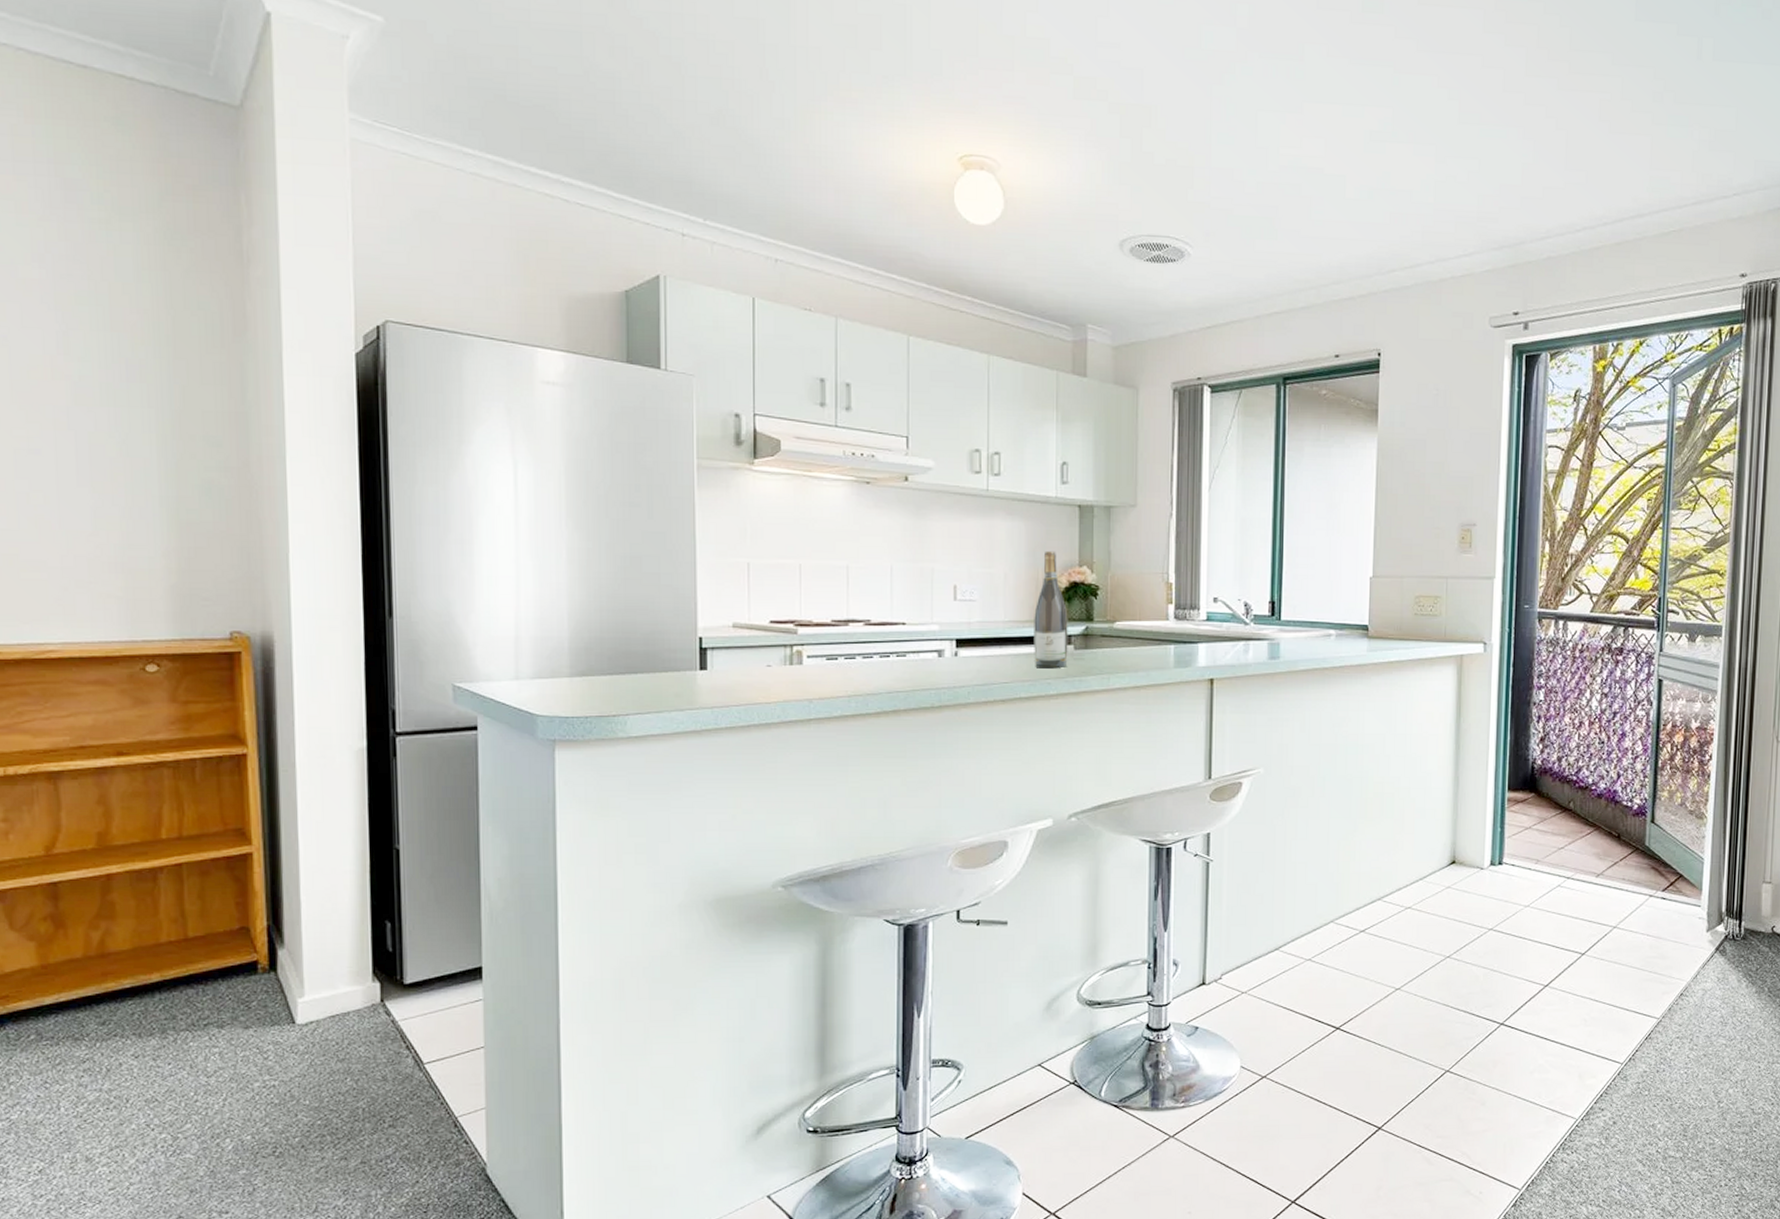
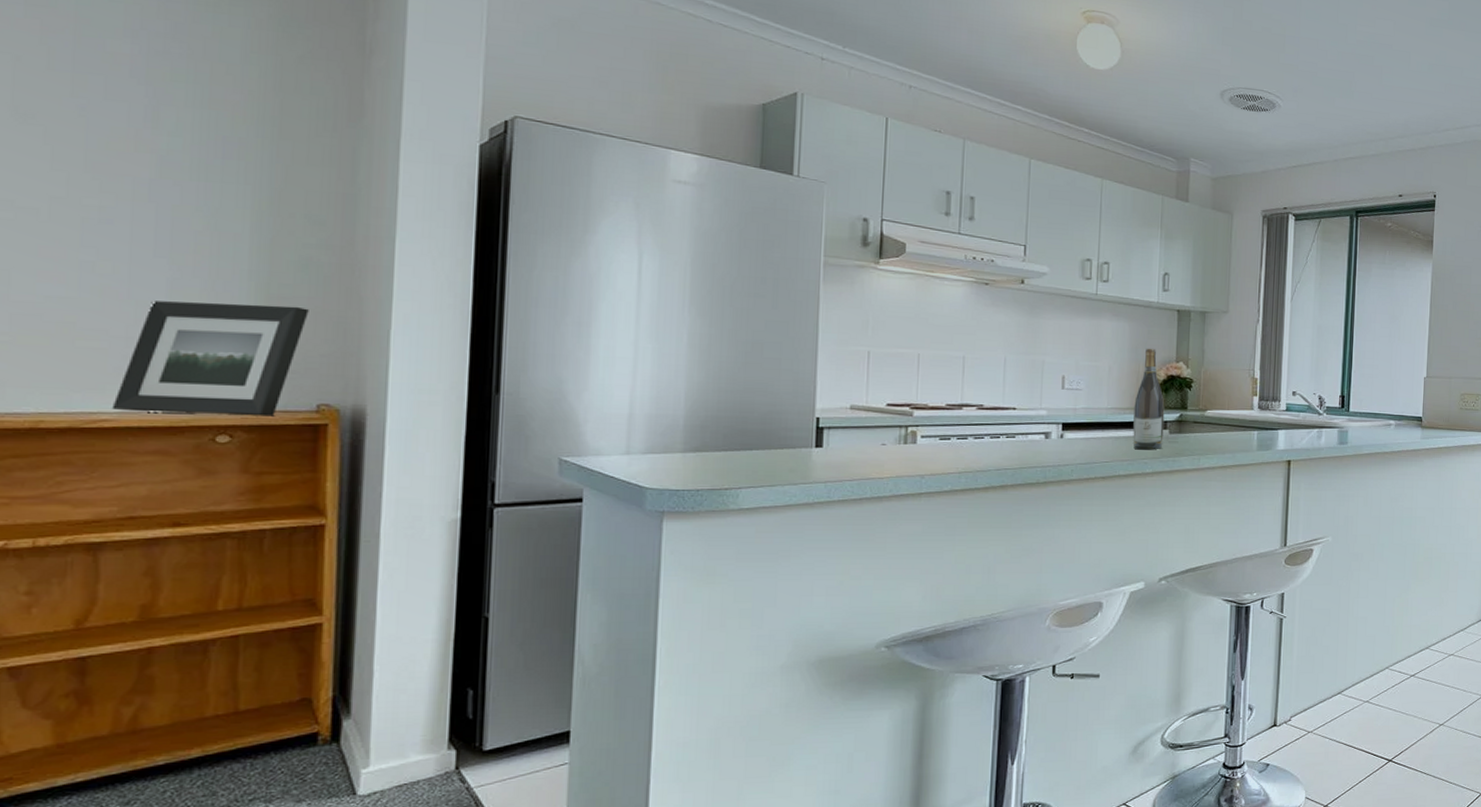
picture frame: none [56,530,215,645] -> present [111,301,309,417]

